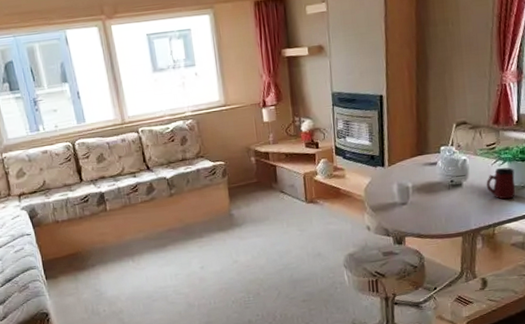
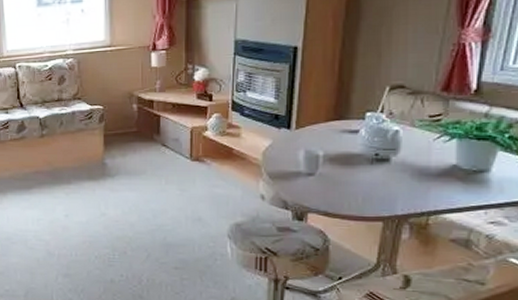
mug: present [486,167,516,200] -> none [423,144,465,184]

